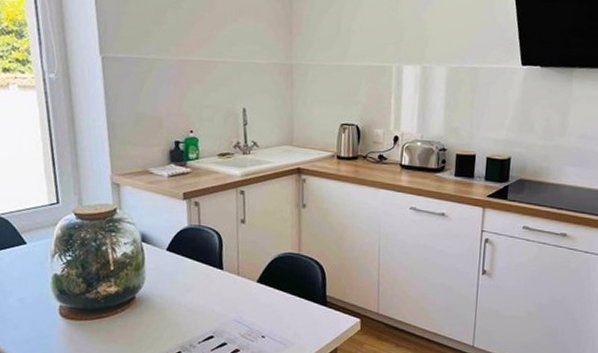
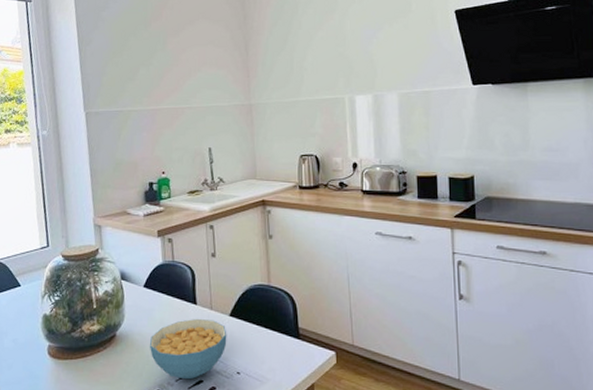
cereal bowl: none [172,284,254,342] -> present [150,319,227,380]

